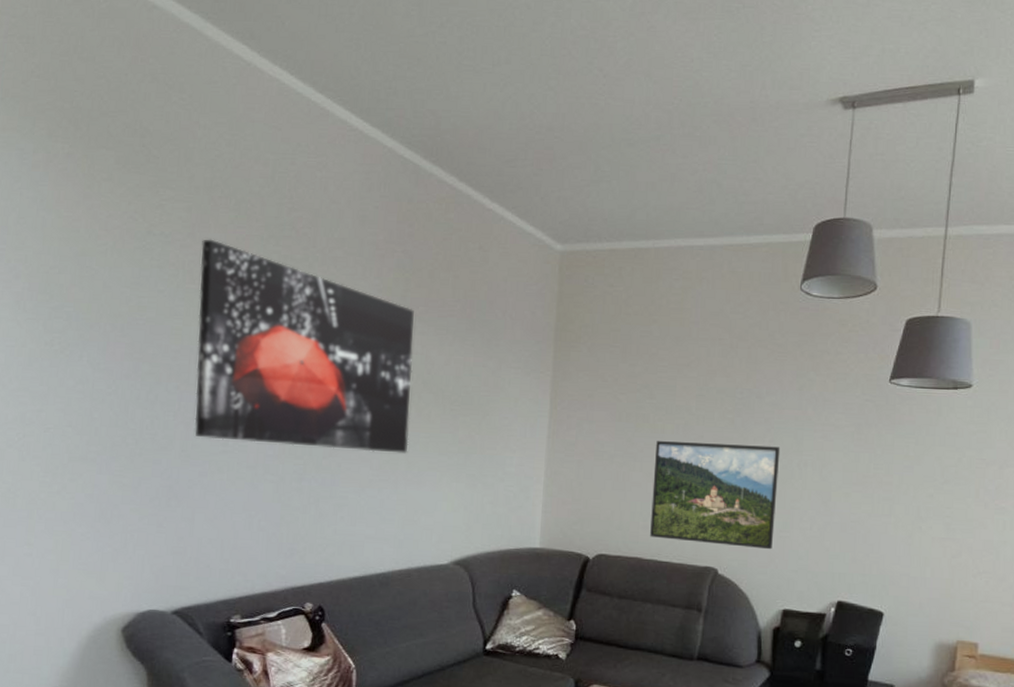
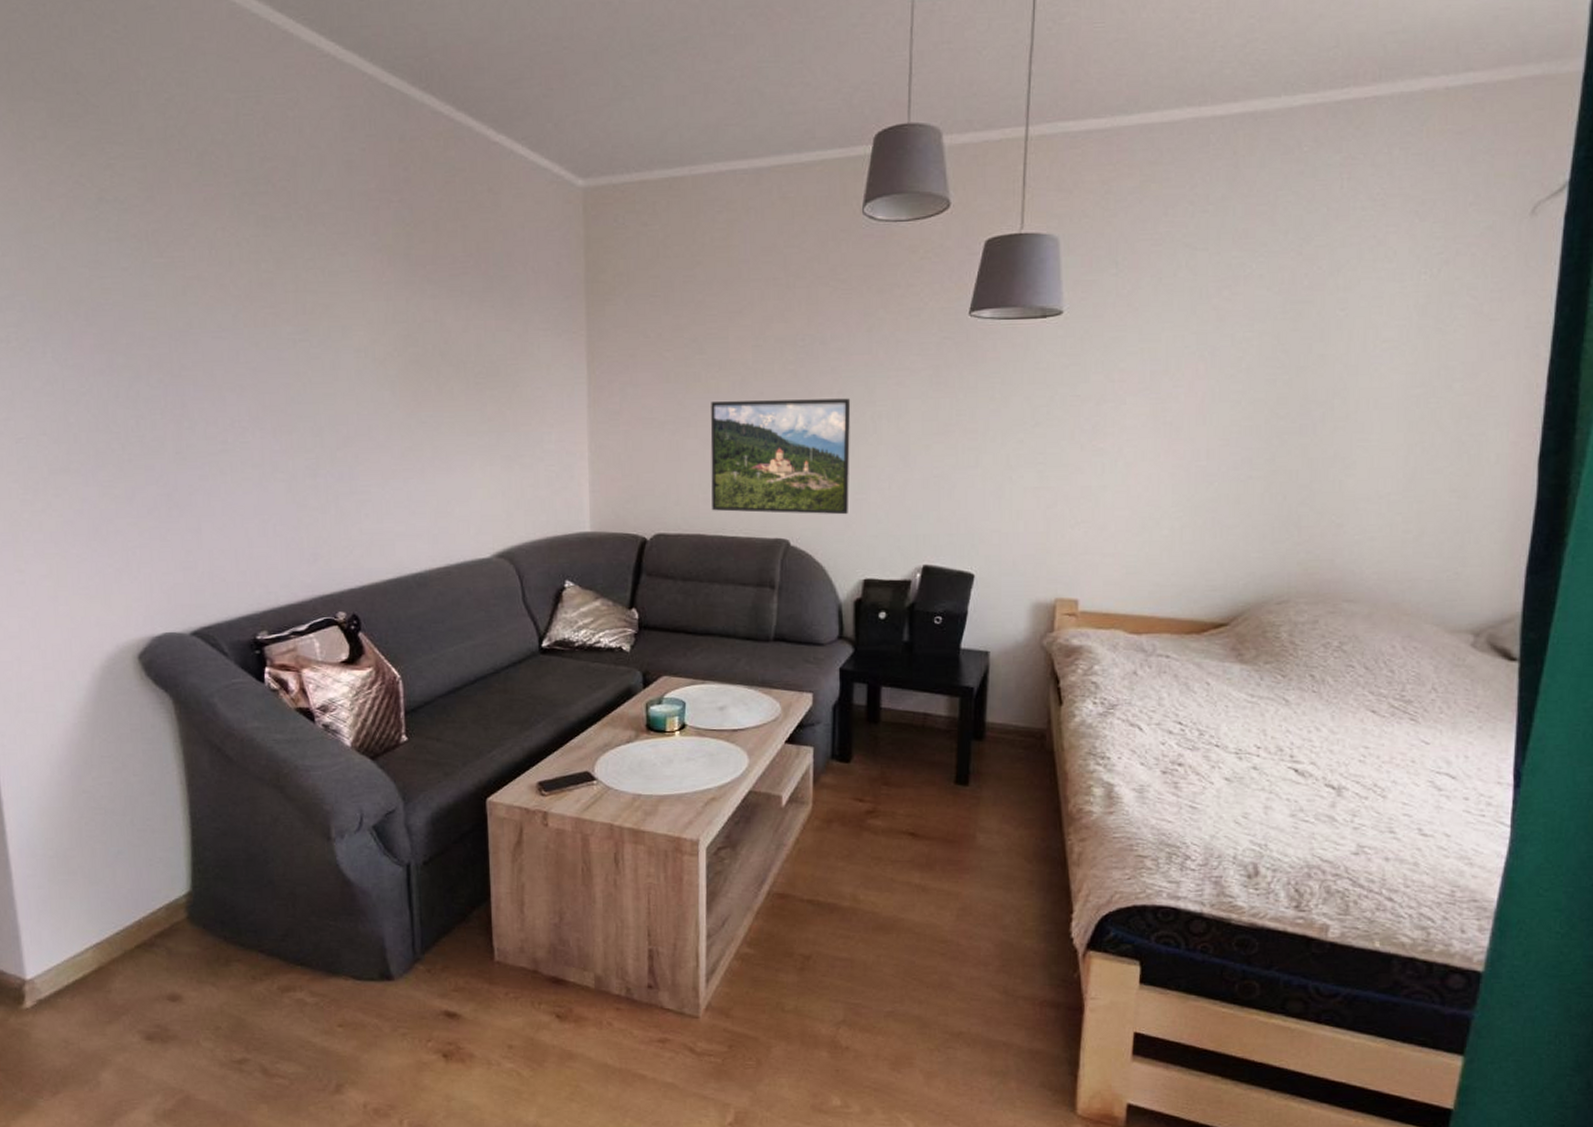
wall art: present [195,239,414,454] -> none [164,202,432,438]

